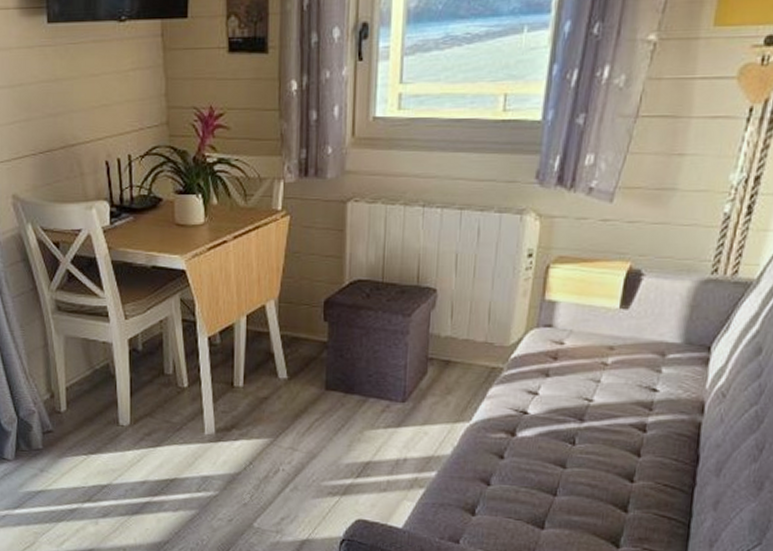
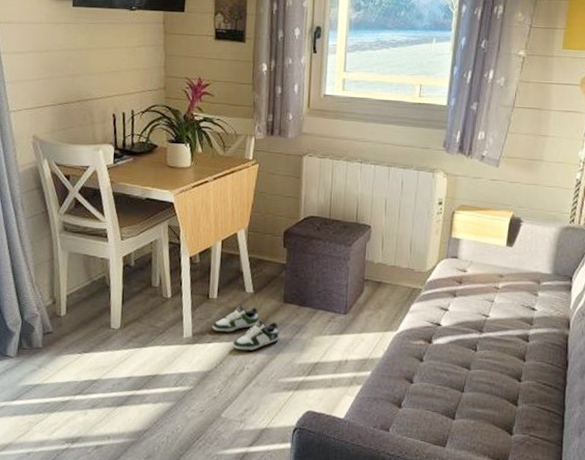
shoe: none [239,394,321,450] -> present [212,305,279,351]

